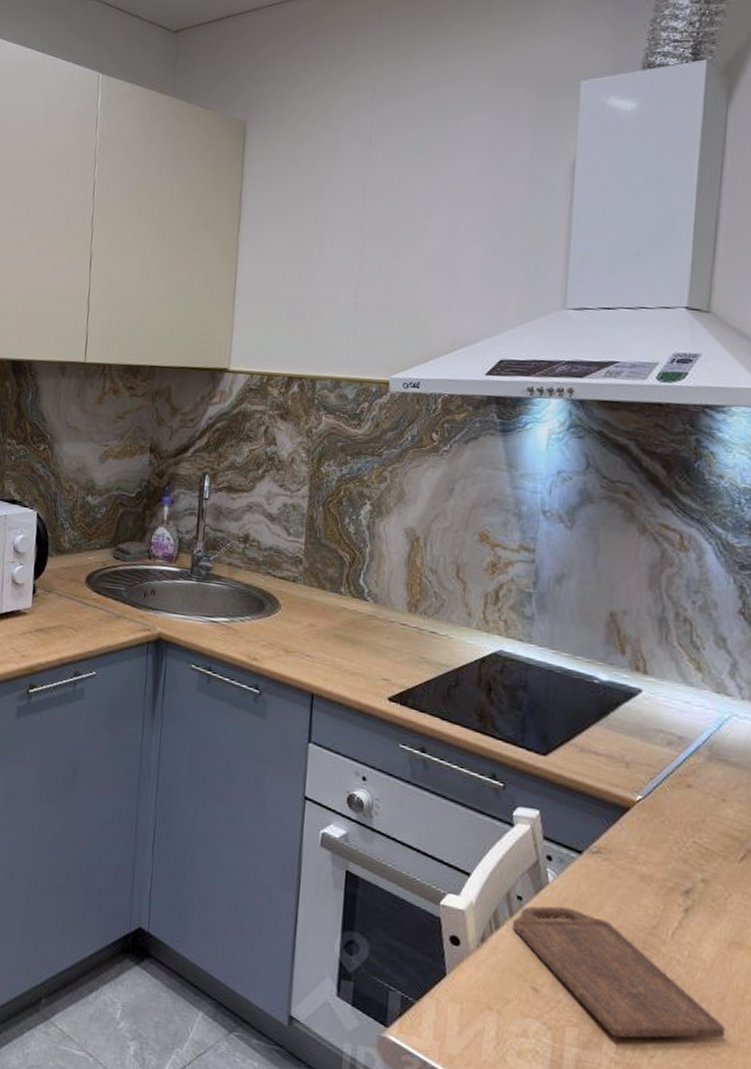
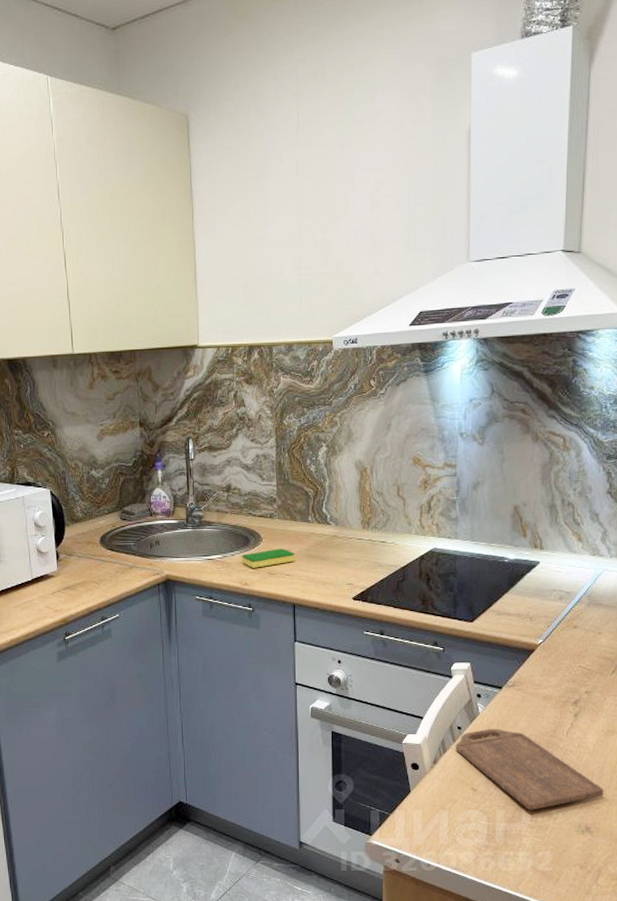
dish sponge: none [253,620,319,642] -> present [242,548,295,568]

